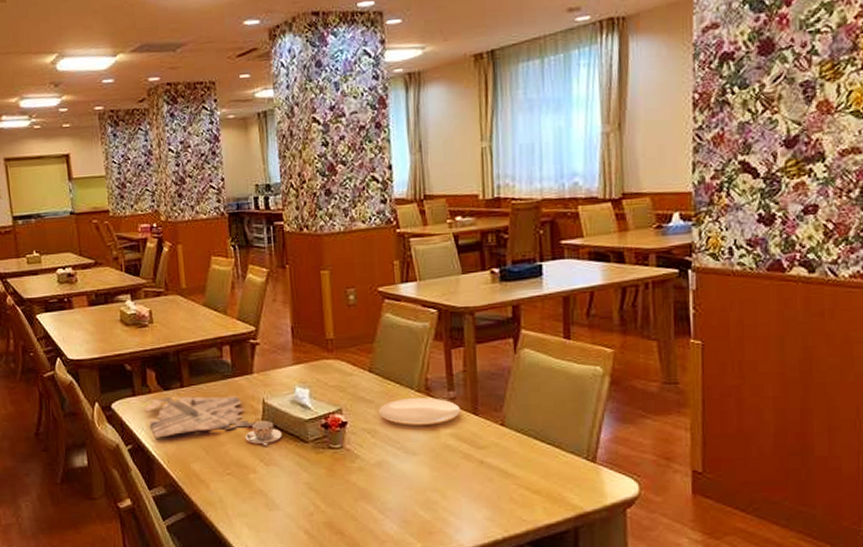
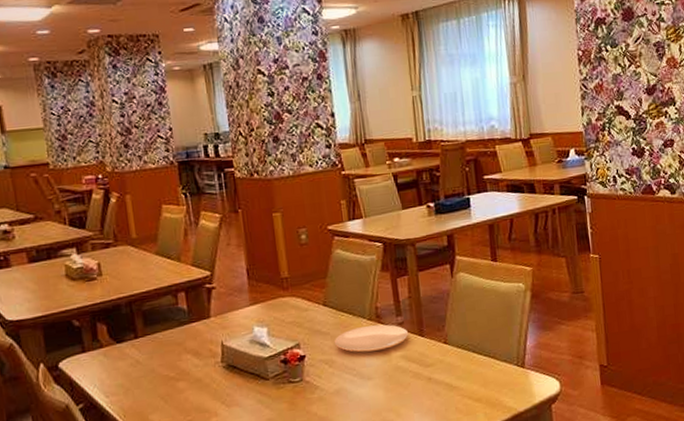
newspaper: present [142,396,256,438] -> none [93,342,216,394]
teacup: present [245,420,282,446] -> none [205,362,242,388]

